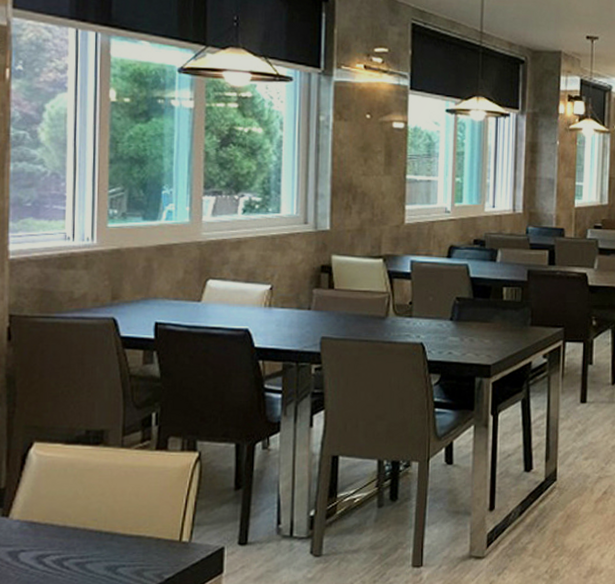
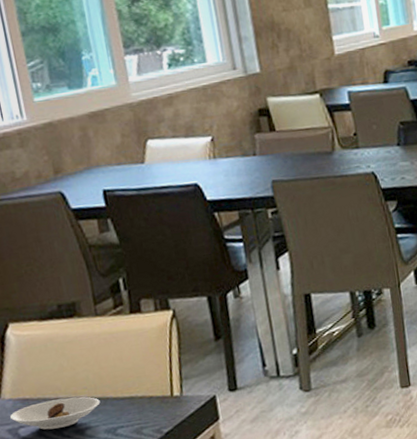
saucer: none [14,527,107,558] -> present [10,397,100,430]

